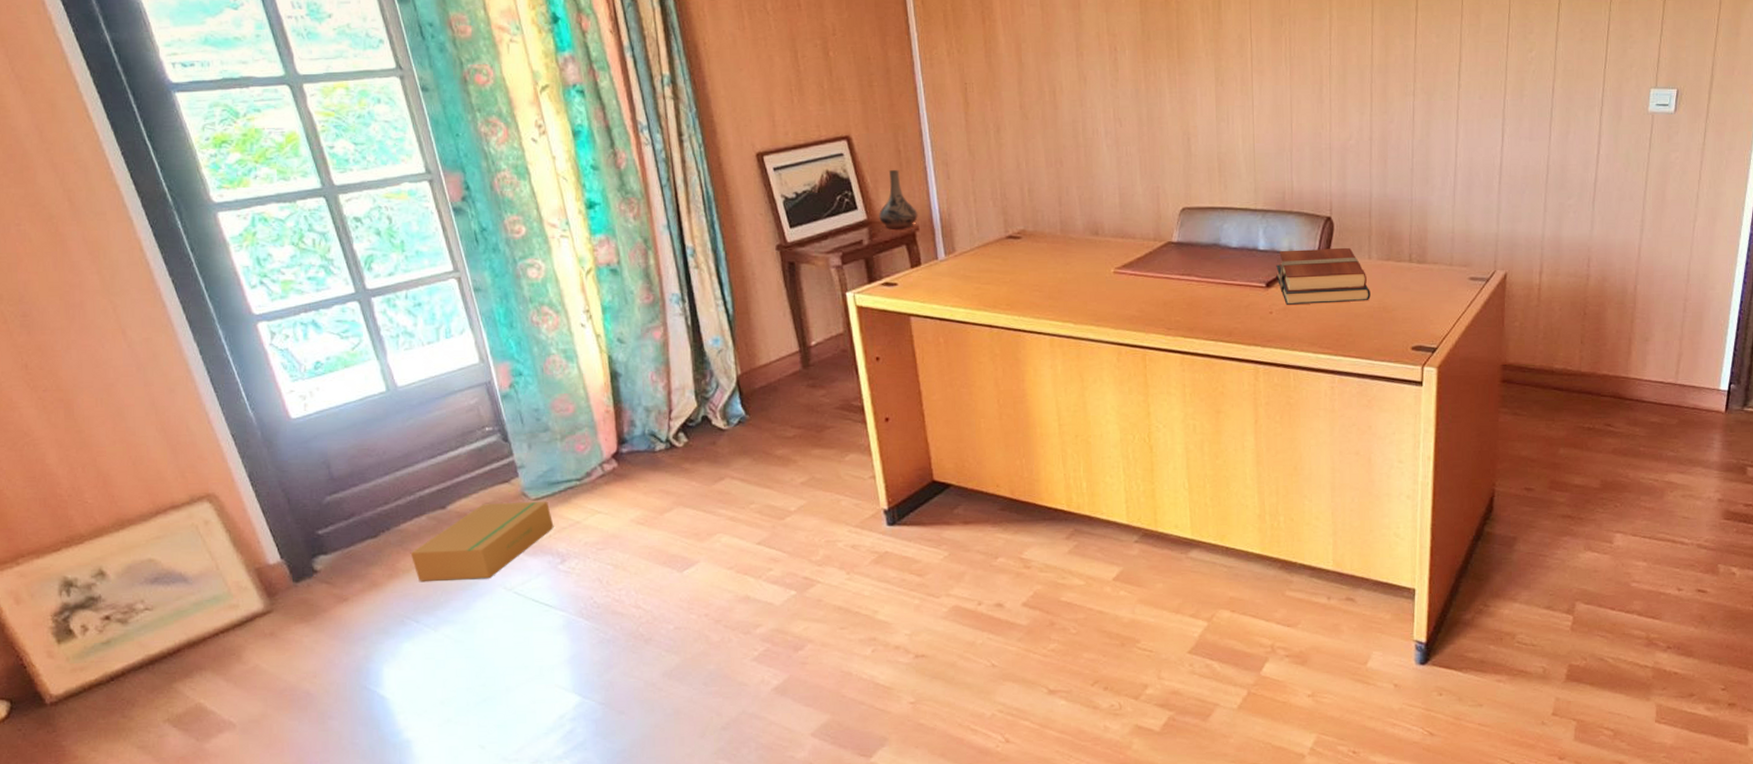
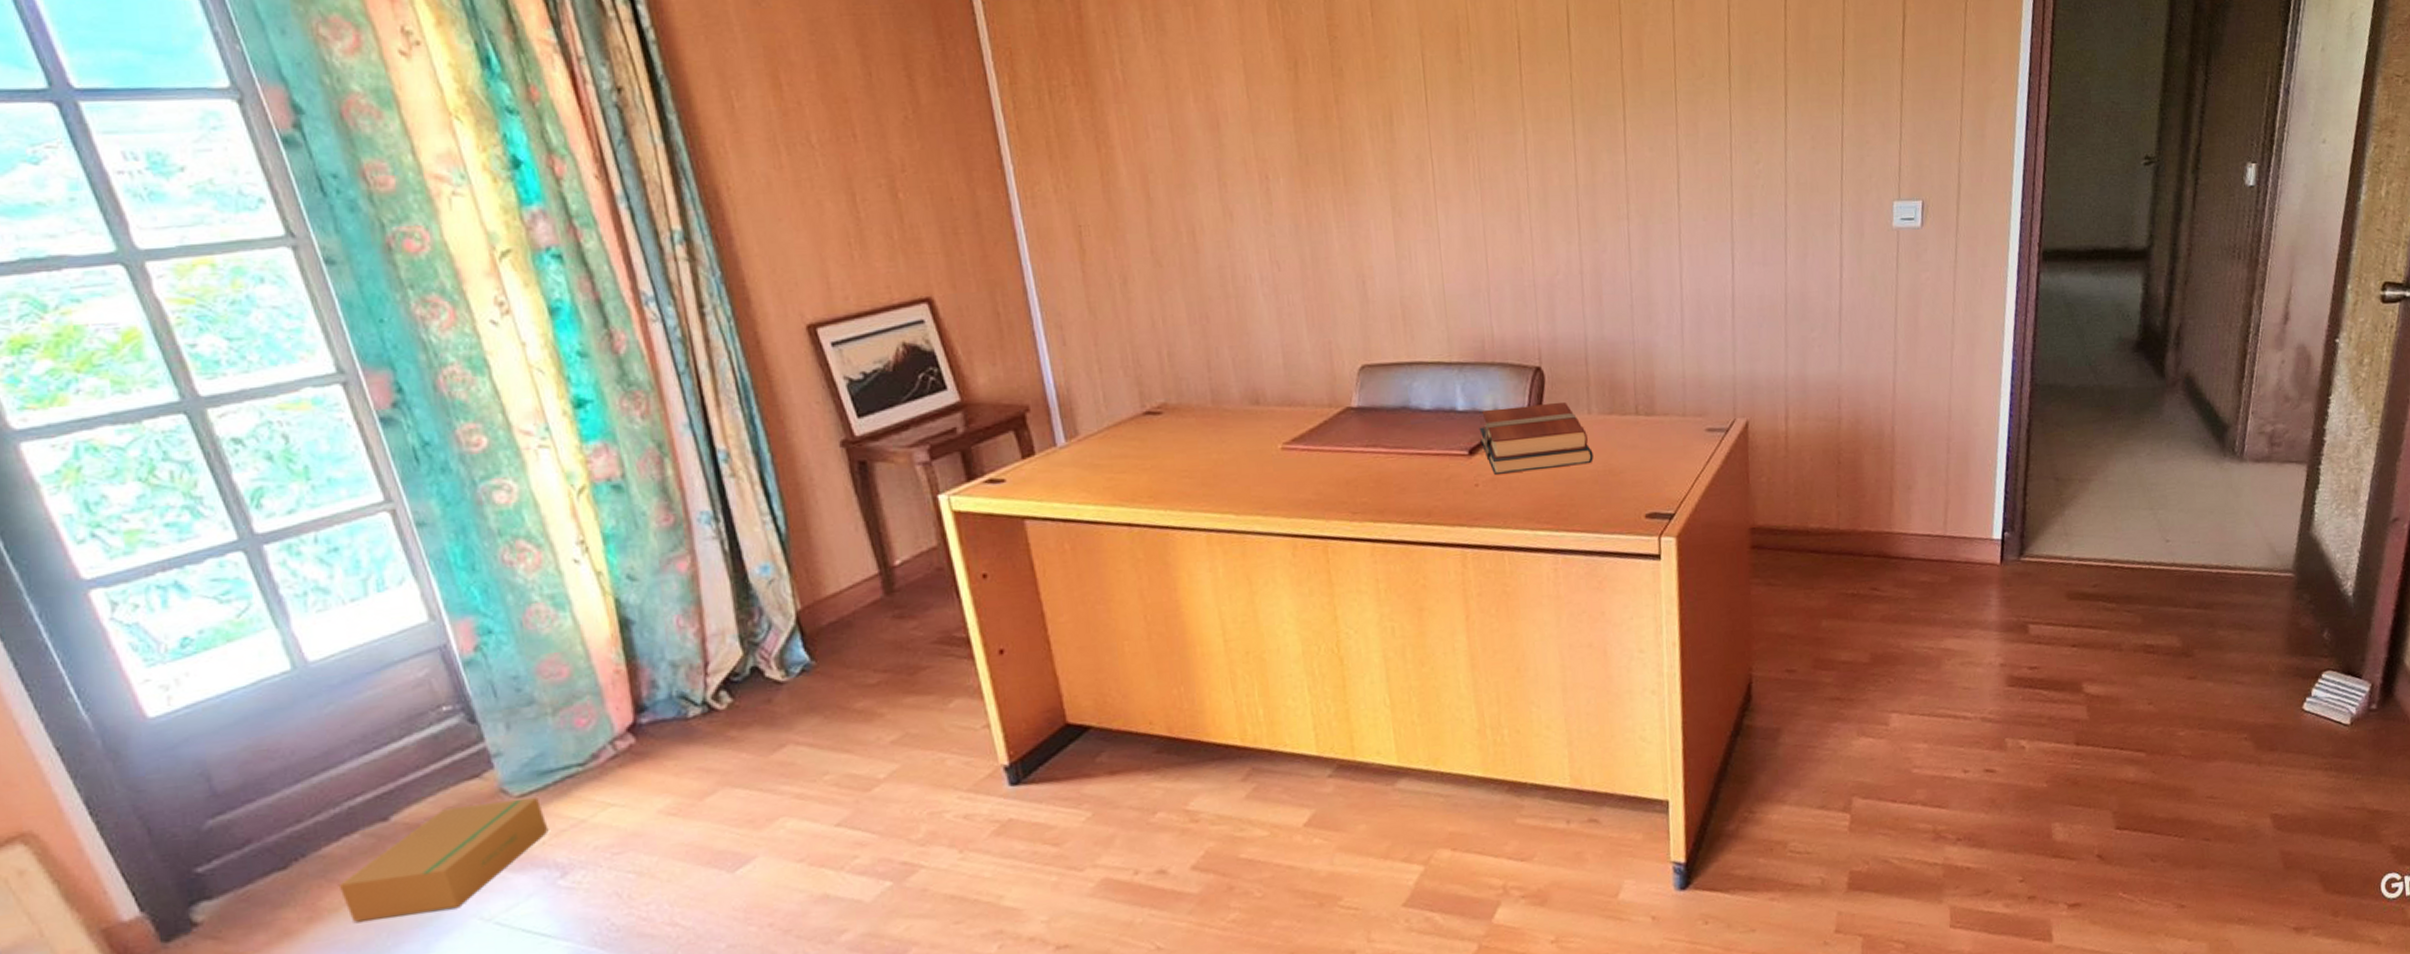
decorative vase: present [879,169,918,229] -> none [976,336,1027,412]

